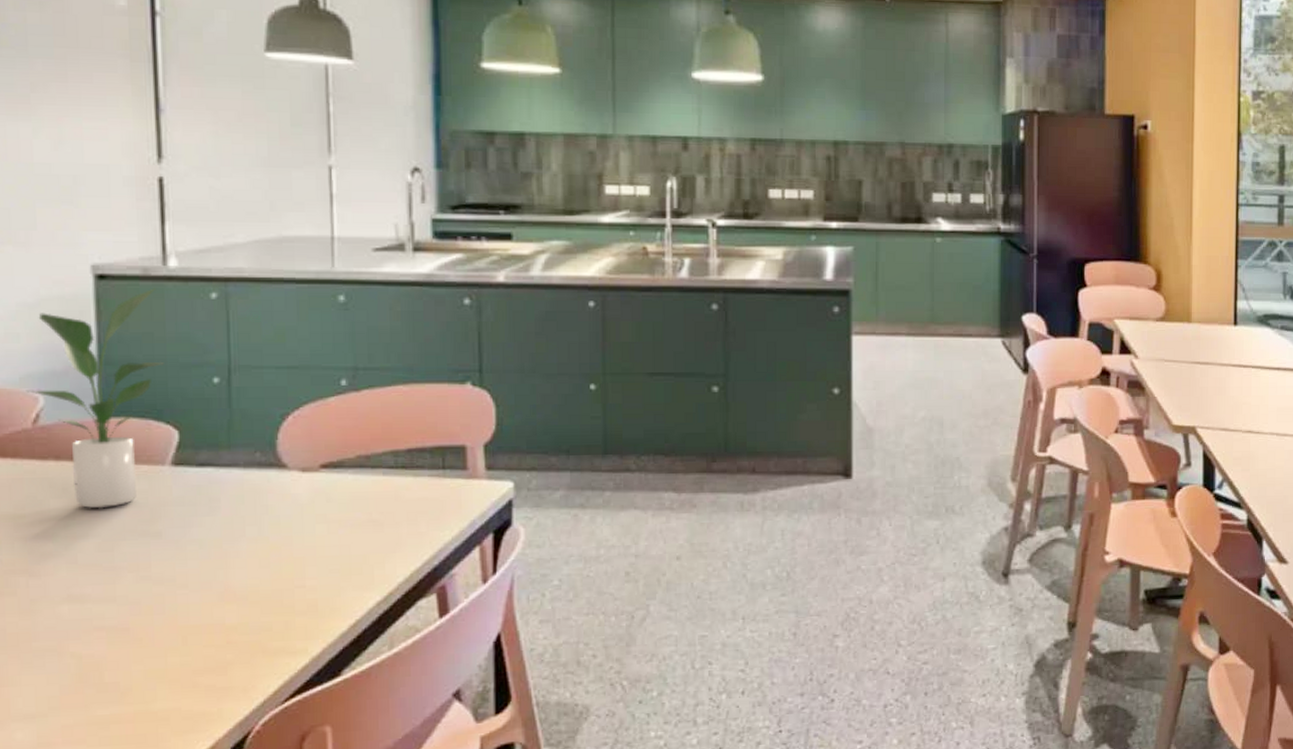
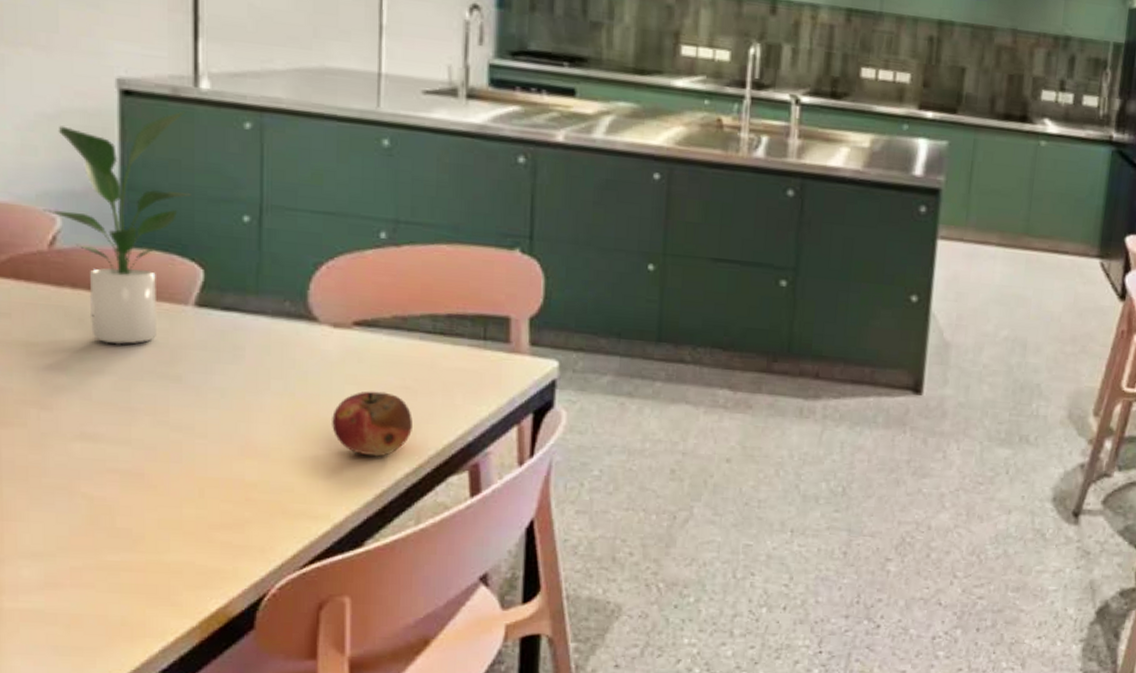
fruit: none [305,527,381,589] -> present [332,391,413,457]

